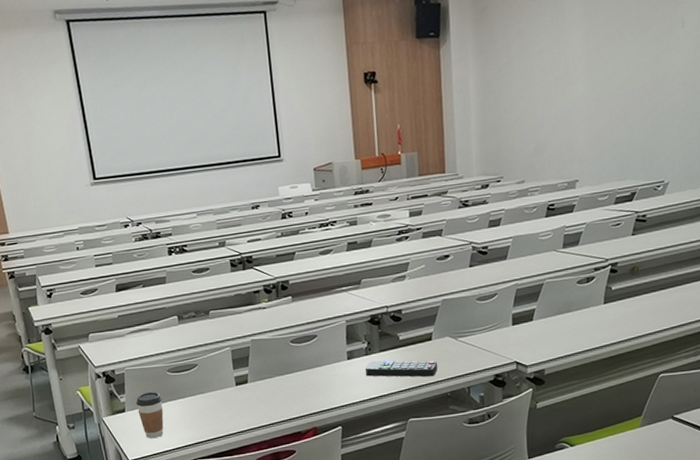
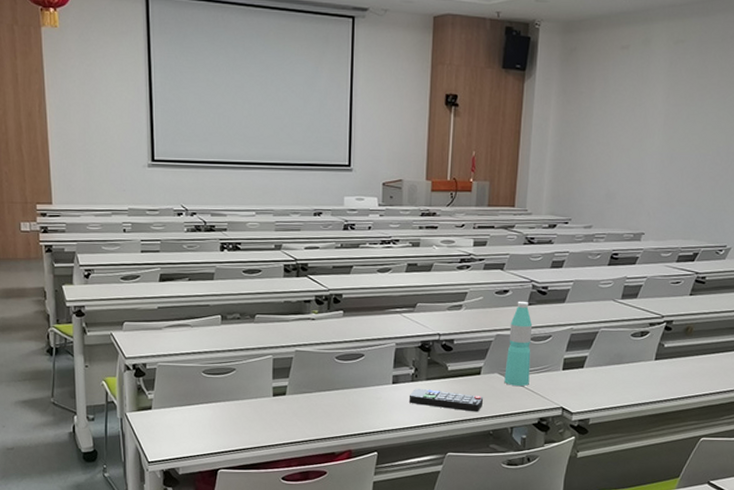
coffee cup: present [135,392,164,439] -> none [164,392,193,442]
water bottle: none [454,263,481,347] -> present [504,301,533,386]

